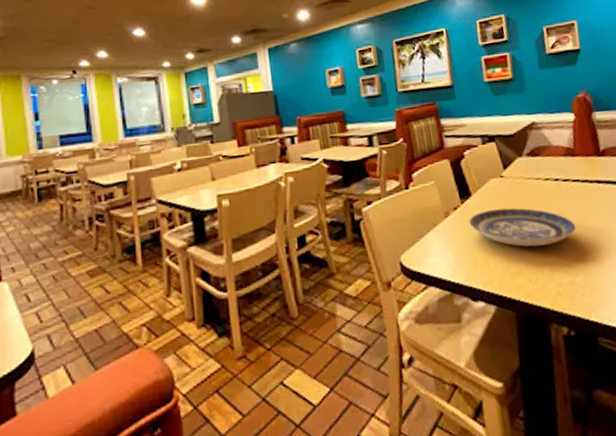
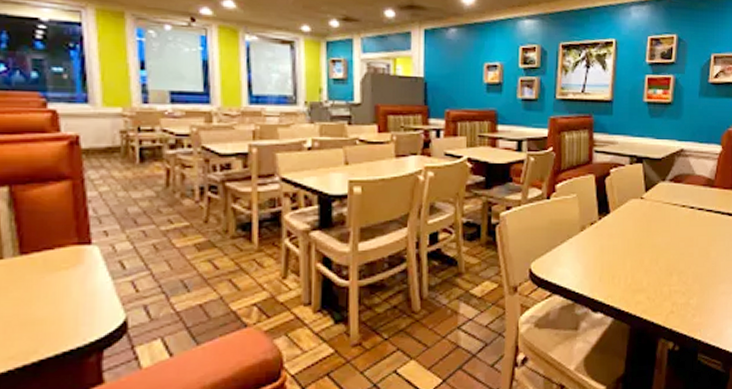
plate: present [469,208,576,247] -> none [603,229,700,268]

